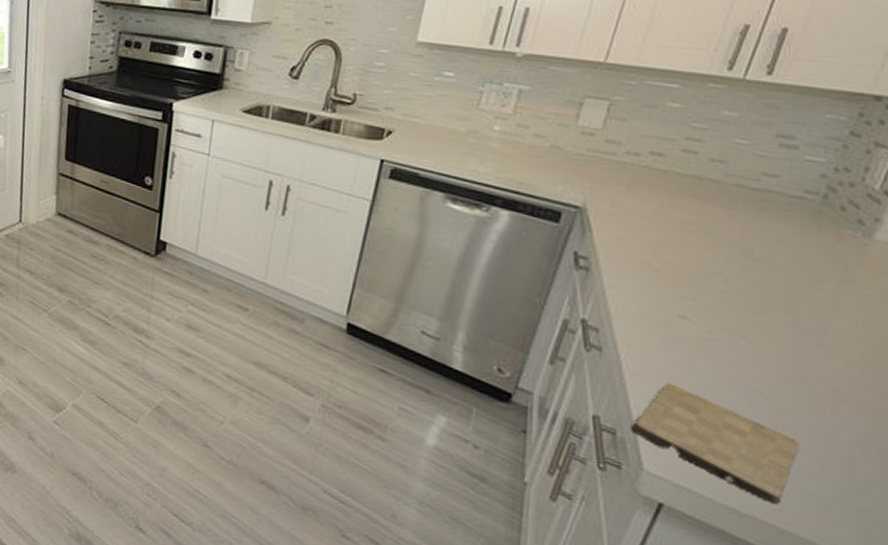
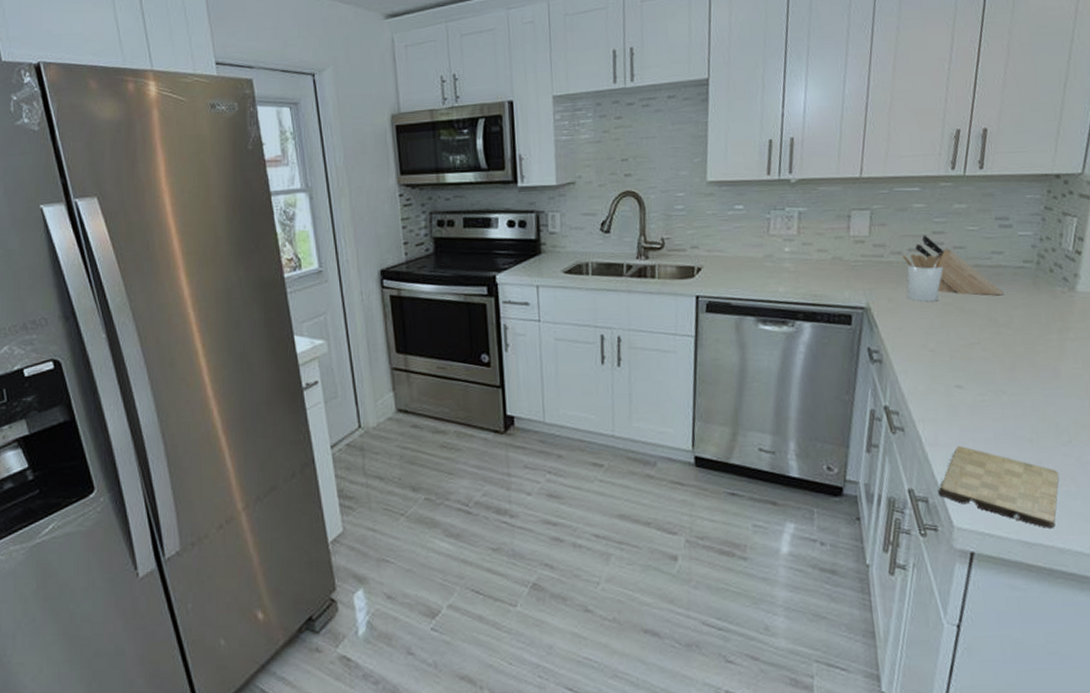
utensil holder: none [637,157,705,217] -> present [902,249,950,303]
knife block: none [658,139,768,226] -> present [915,235,1003,296]

